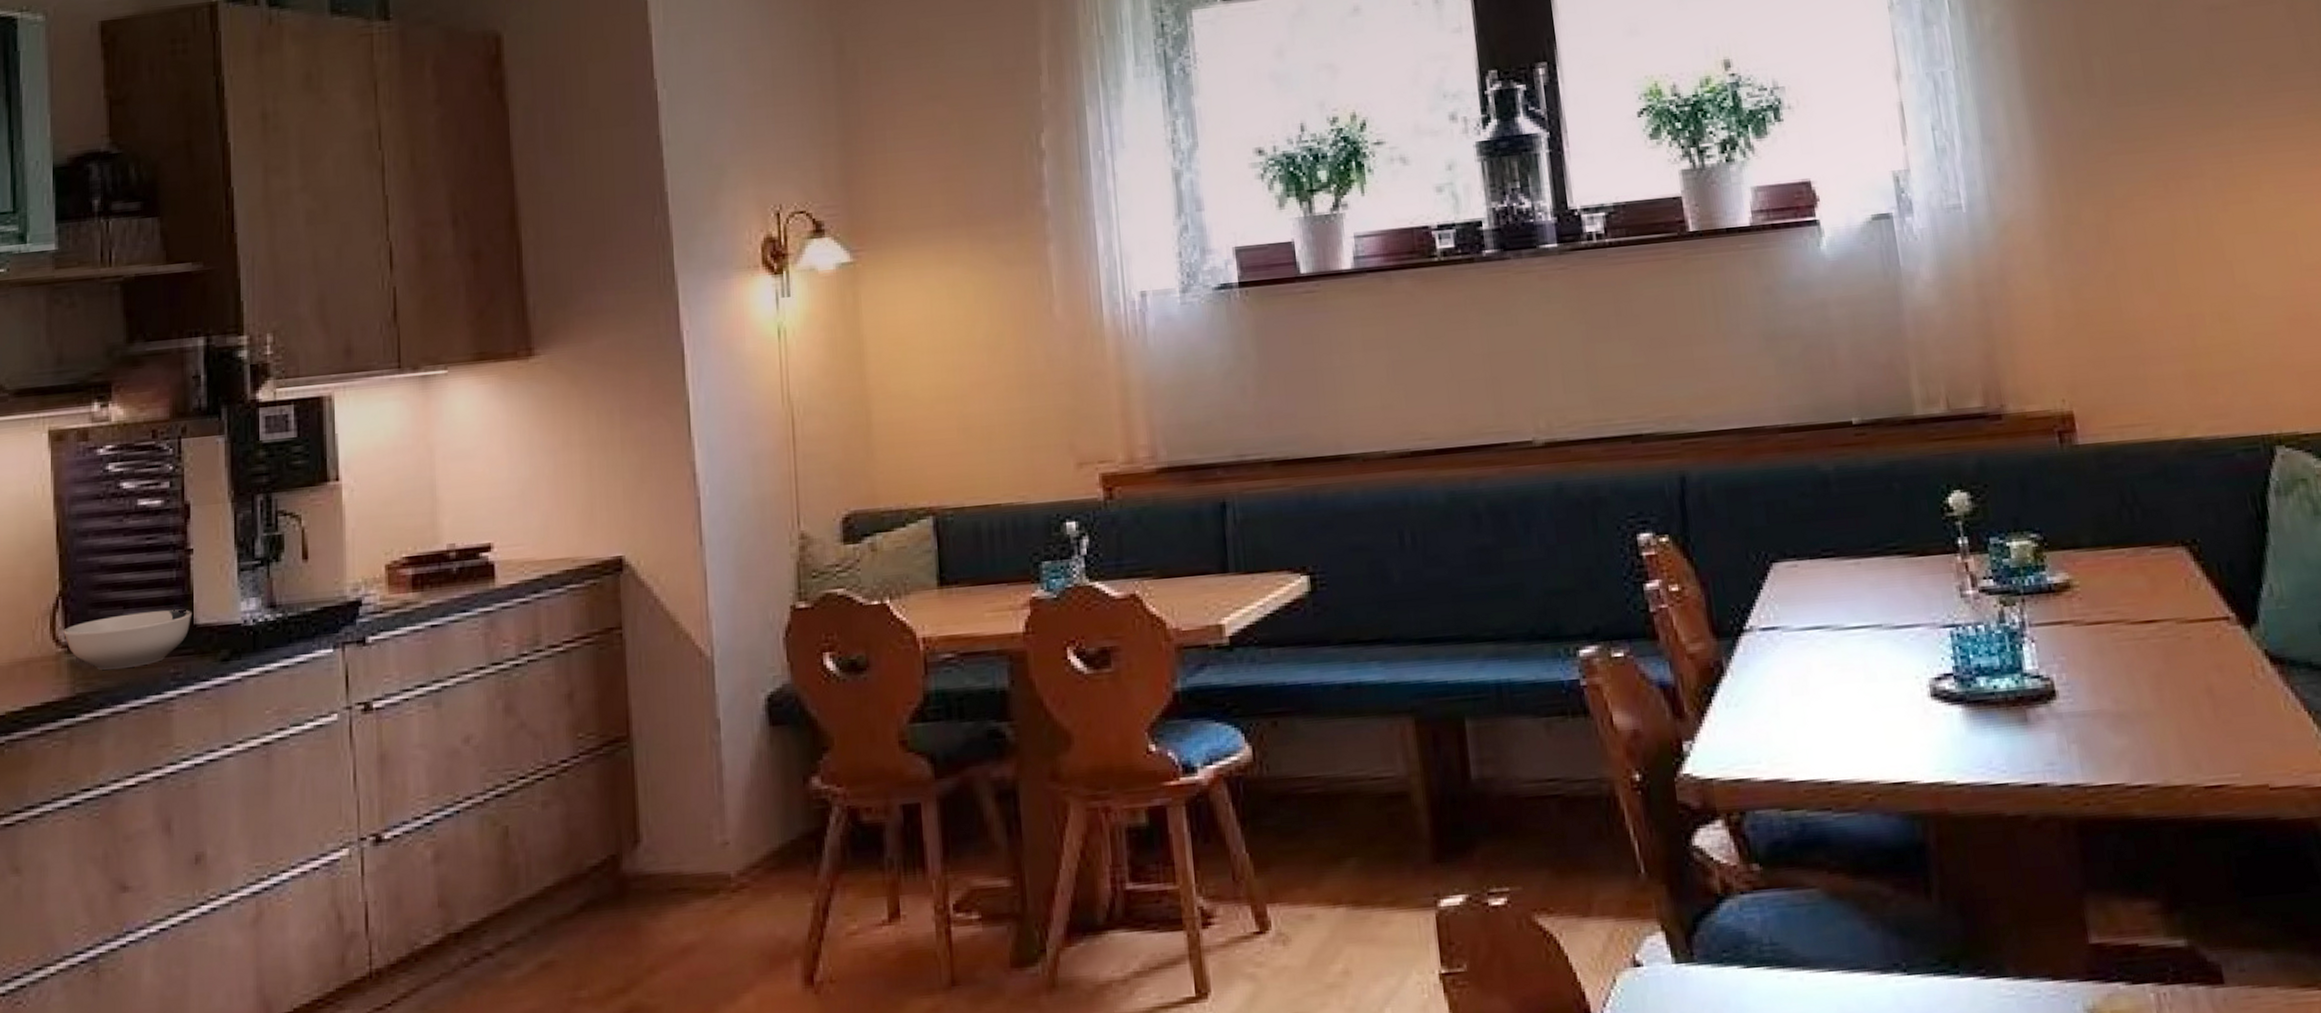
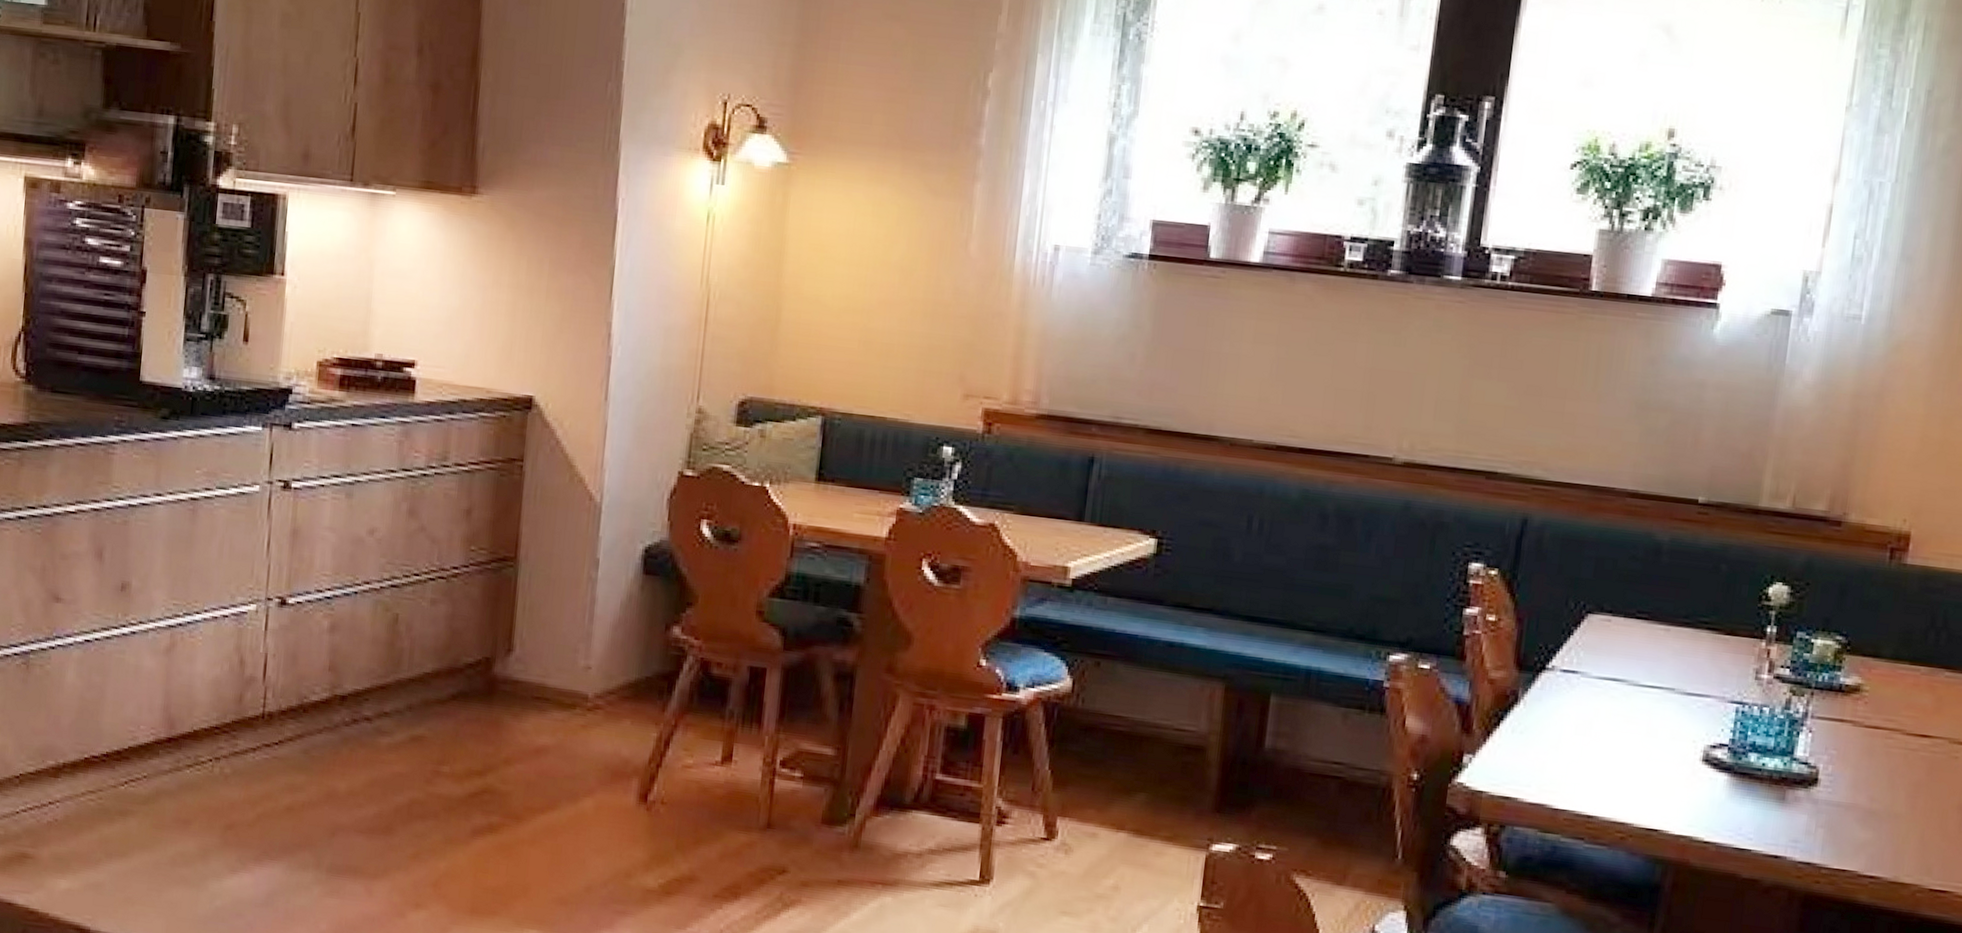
bowl: present [63,609,192,671] -> none [23,358,140,409]

